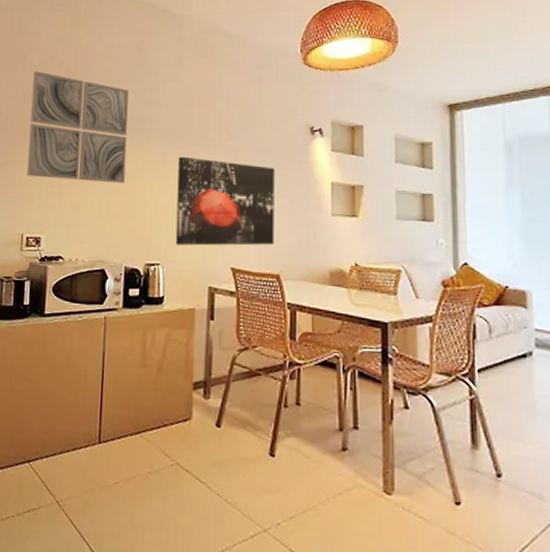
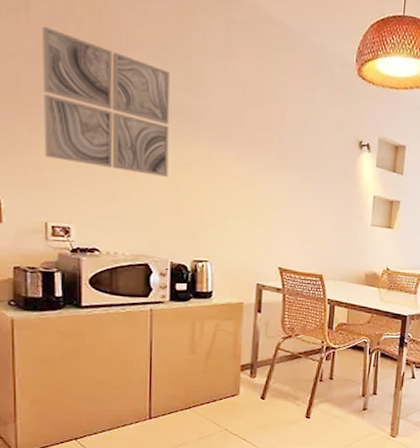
wall art: present [175,156,275,246] -> none [224,155,324,249]

